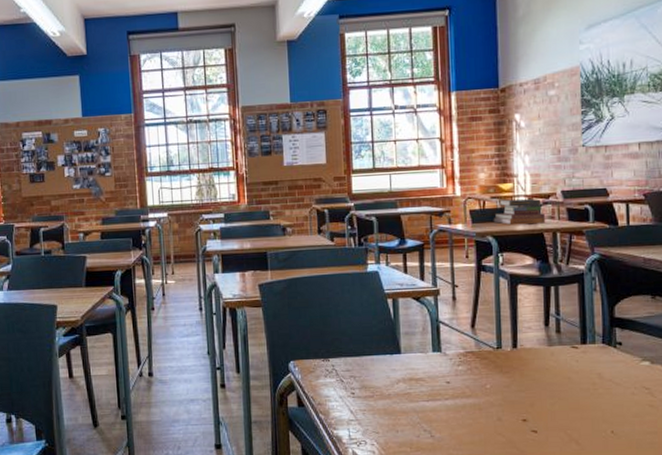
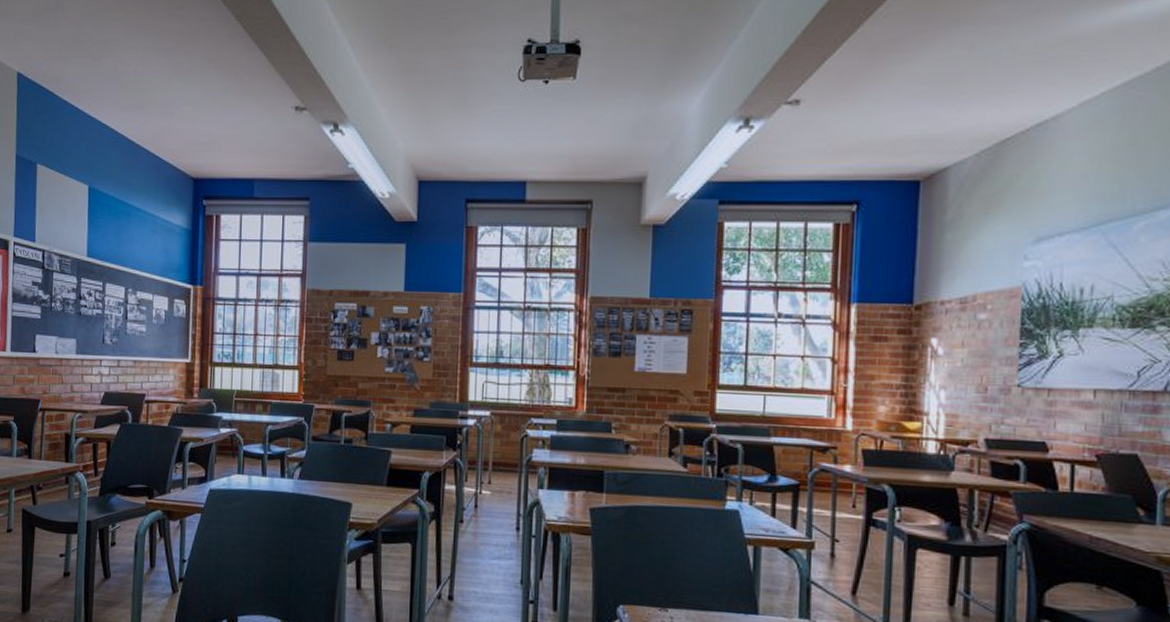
books: present [493,198,546,225] -> none [891,441,962,477]

